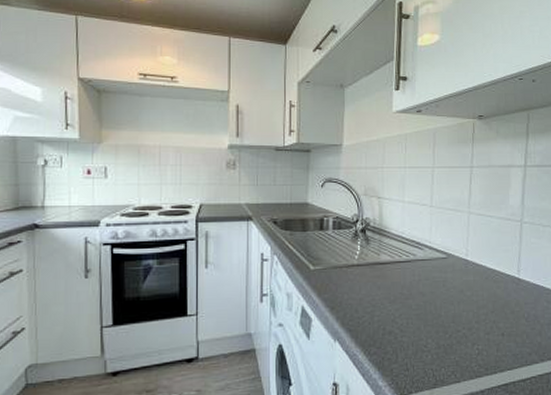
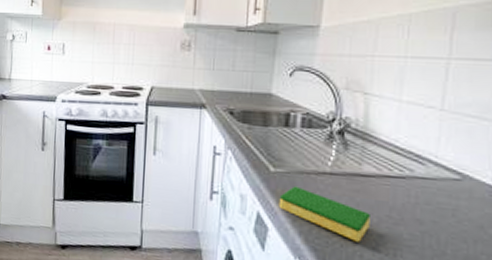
dish sponge: none [319,279,389,318] -> present [278,186,370,242]

